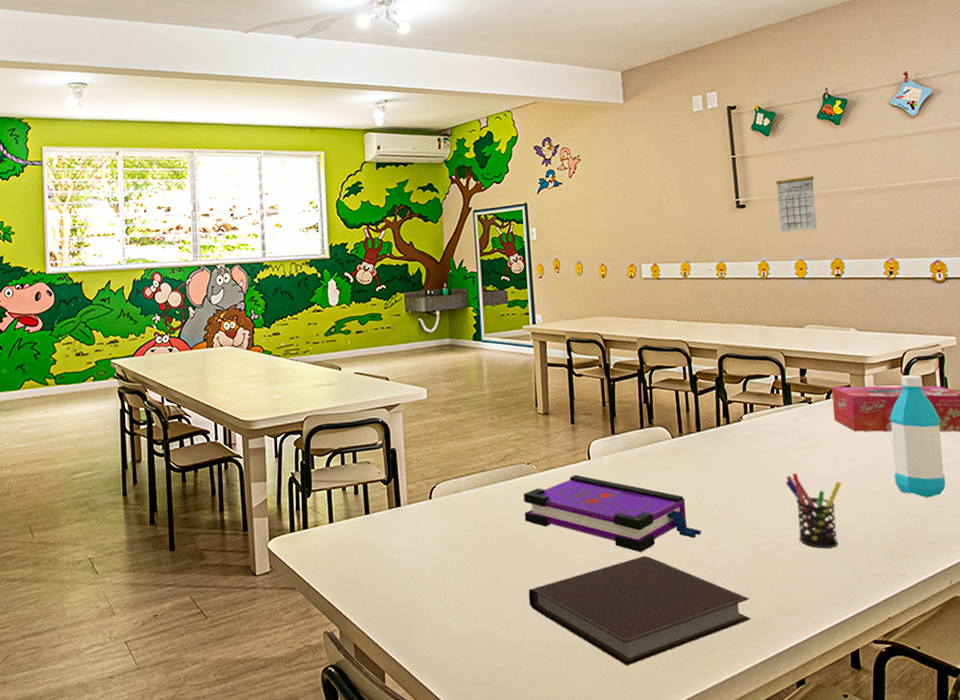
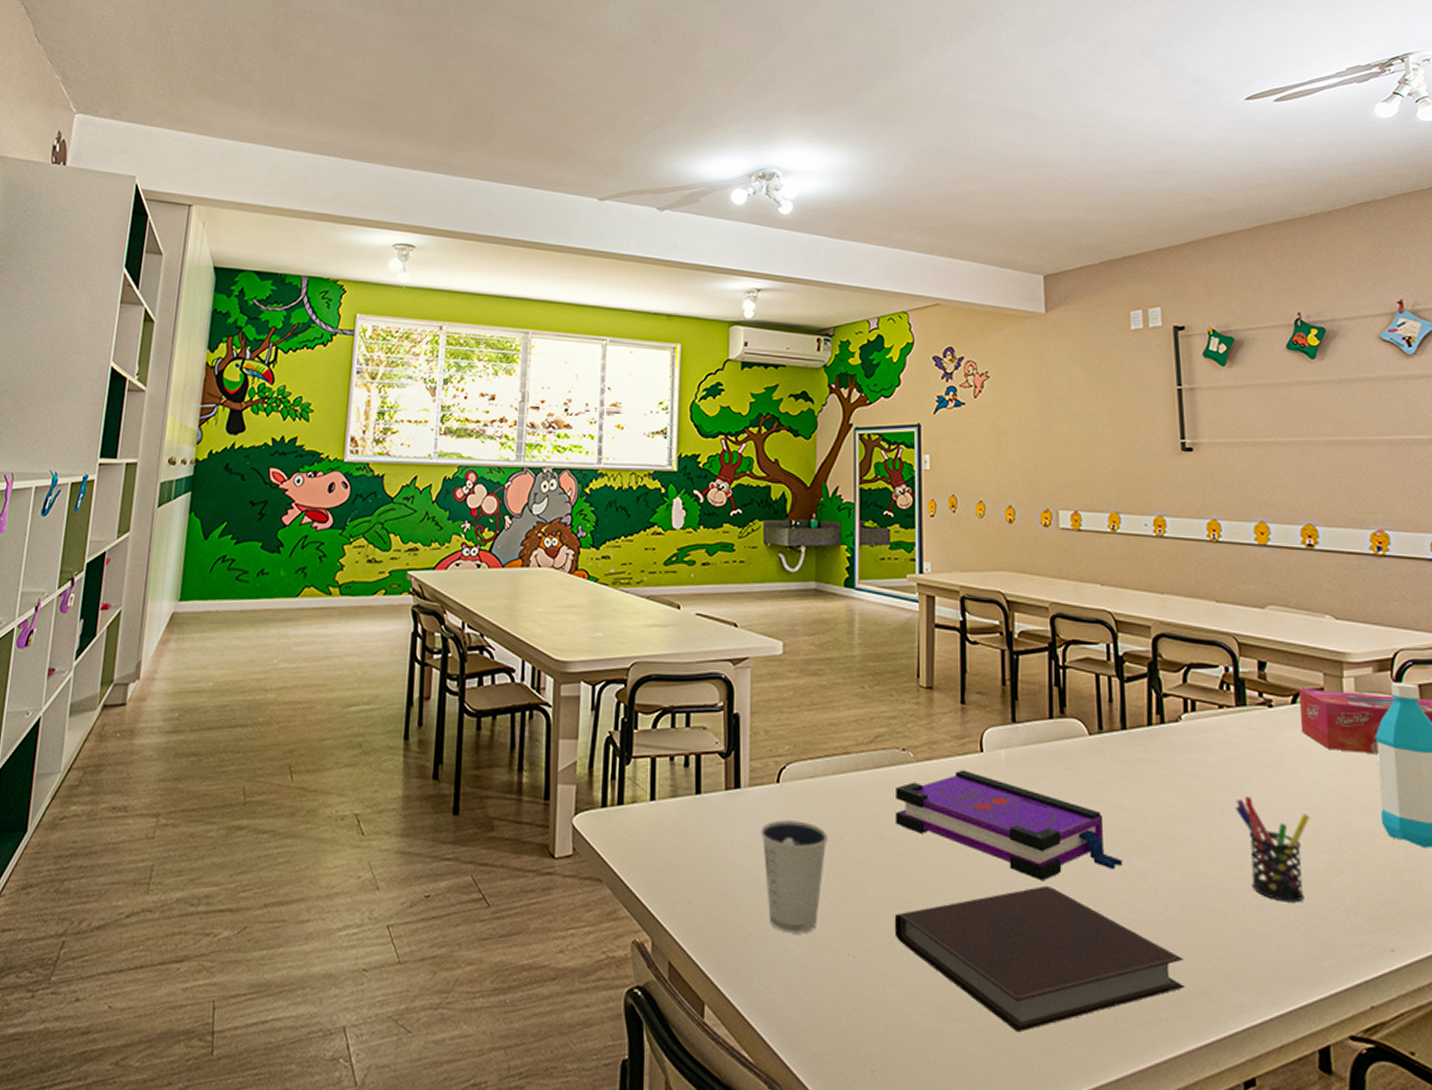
dixie cup: none [419,526,473,613] -> present [761,820,828,934]
calendar: present [776,167,817,232] -> none [1232,406,1284,486]

